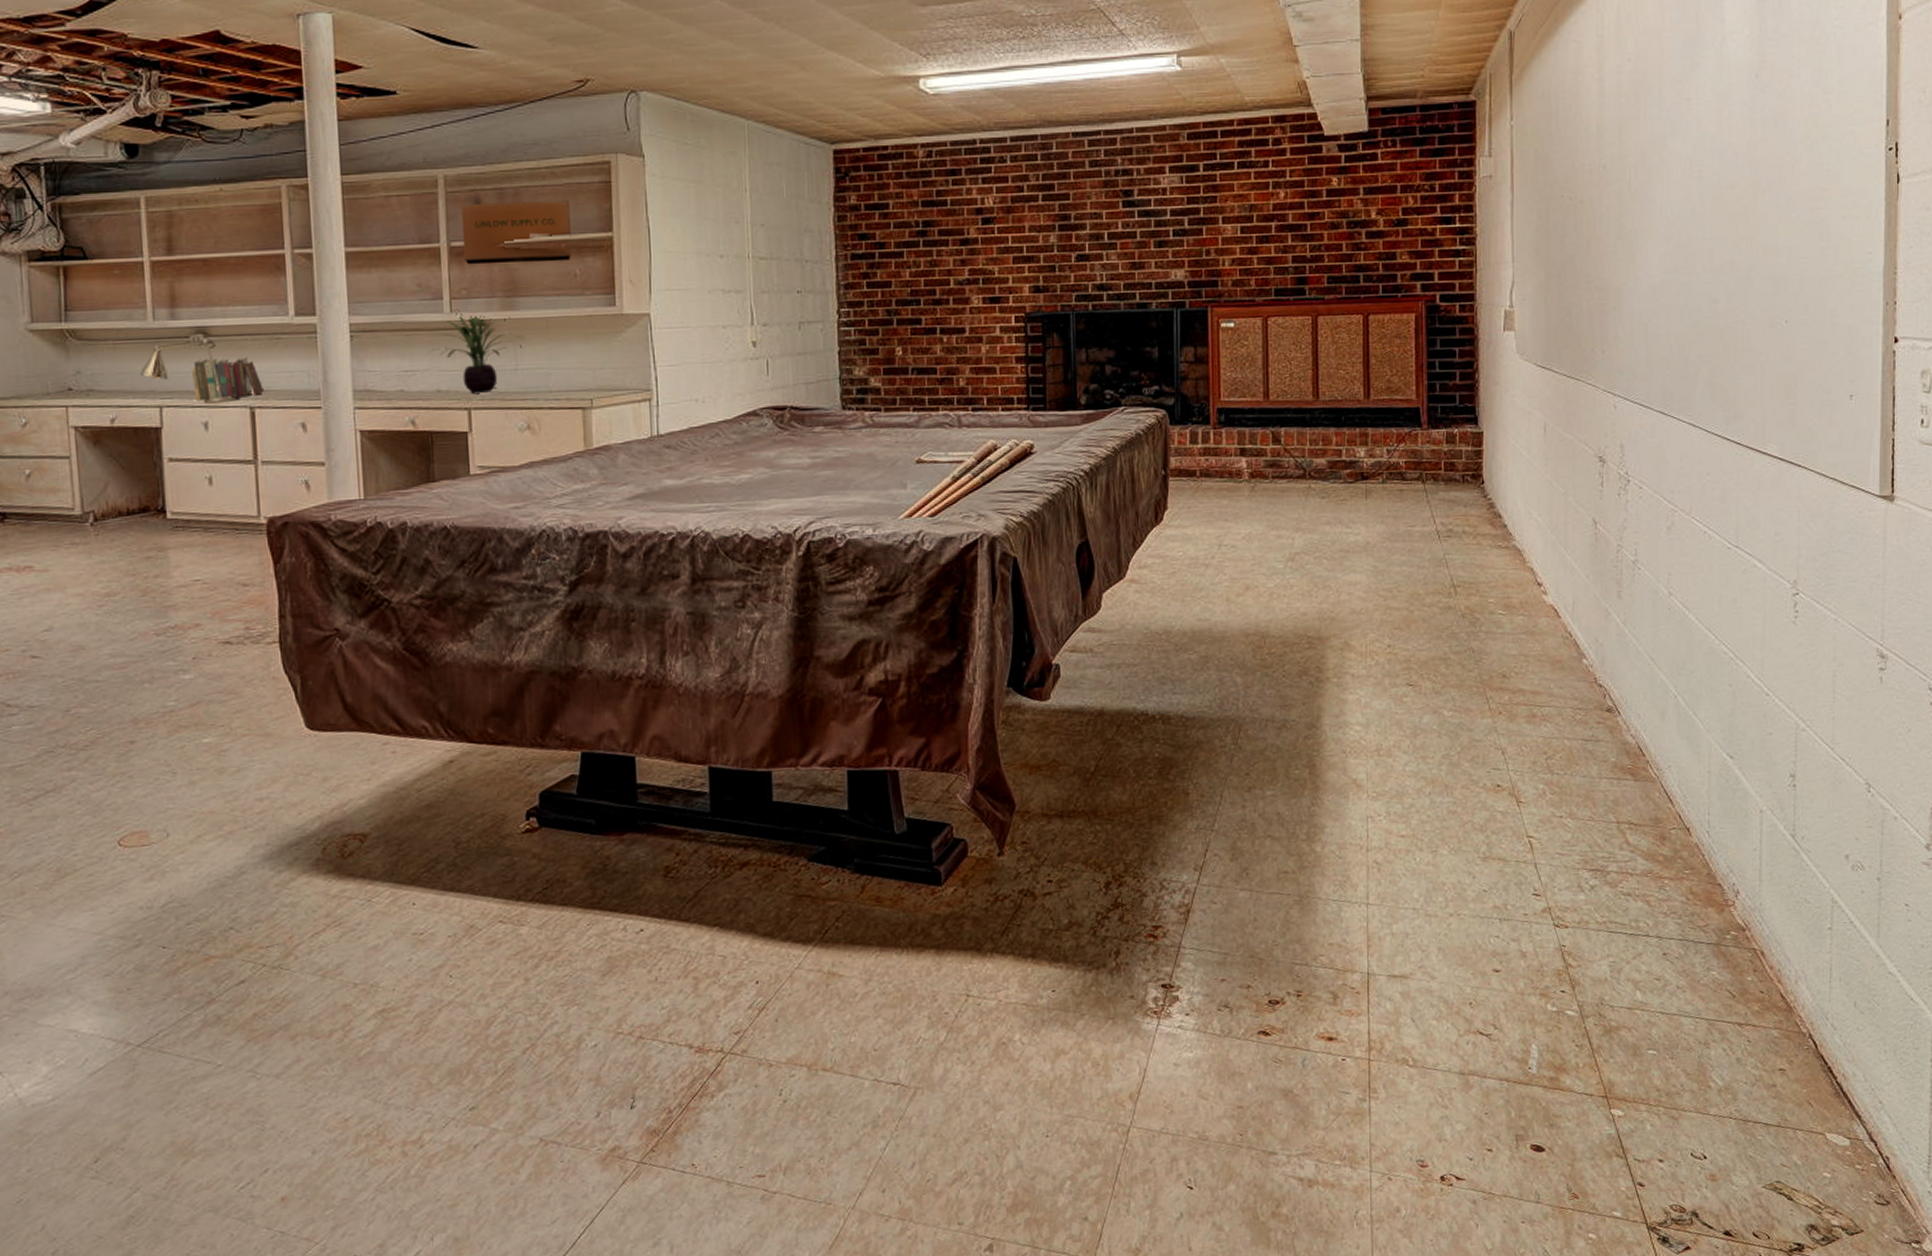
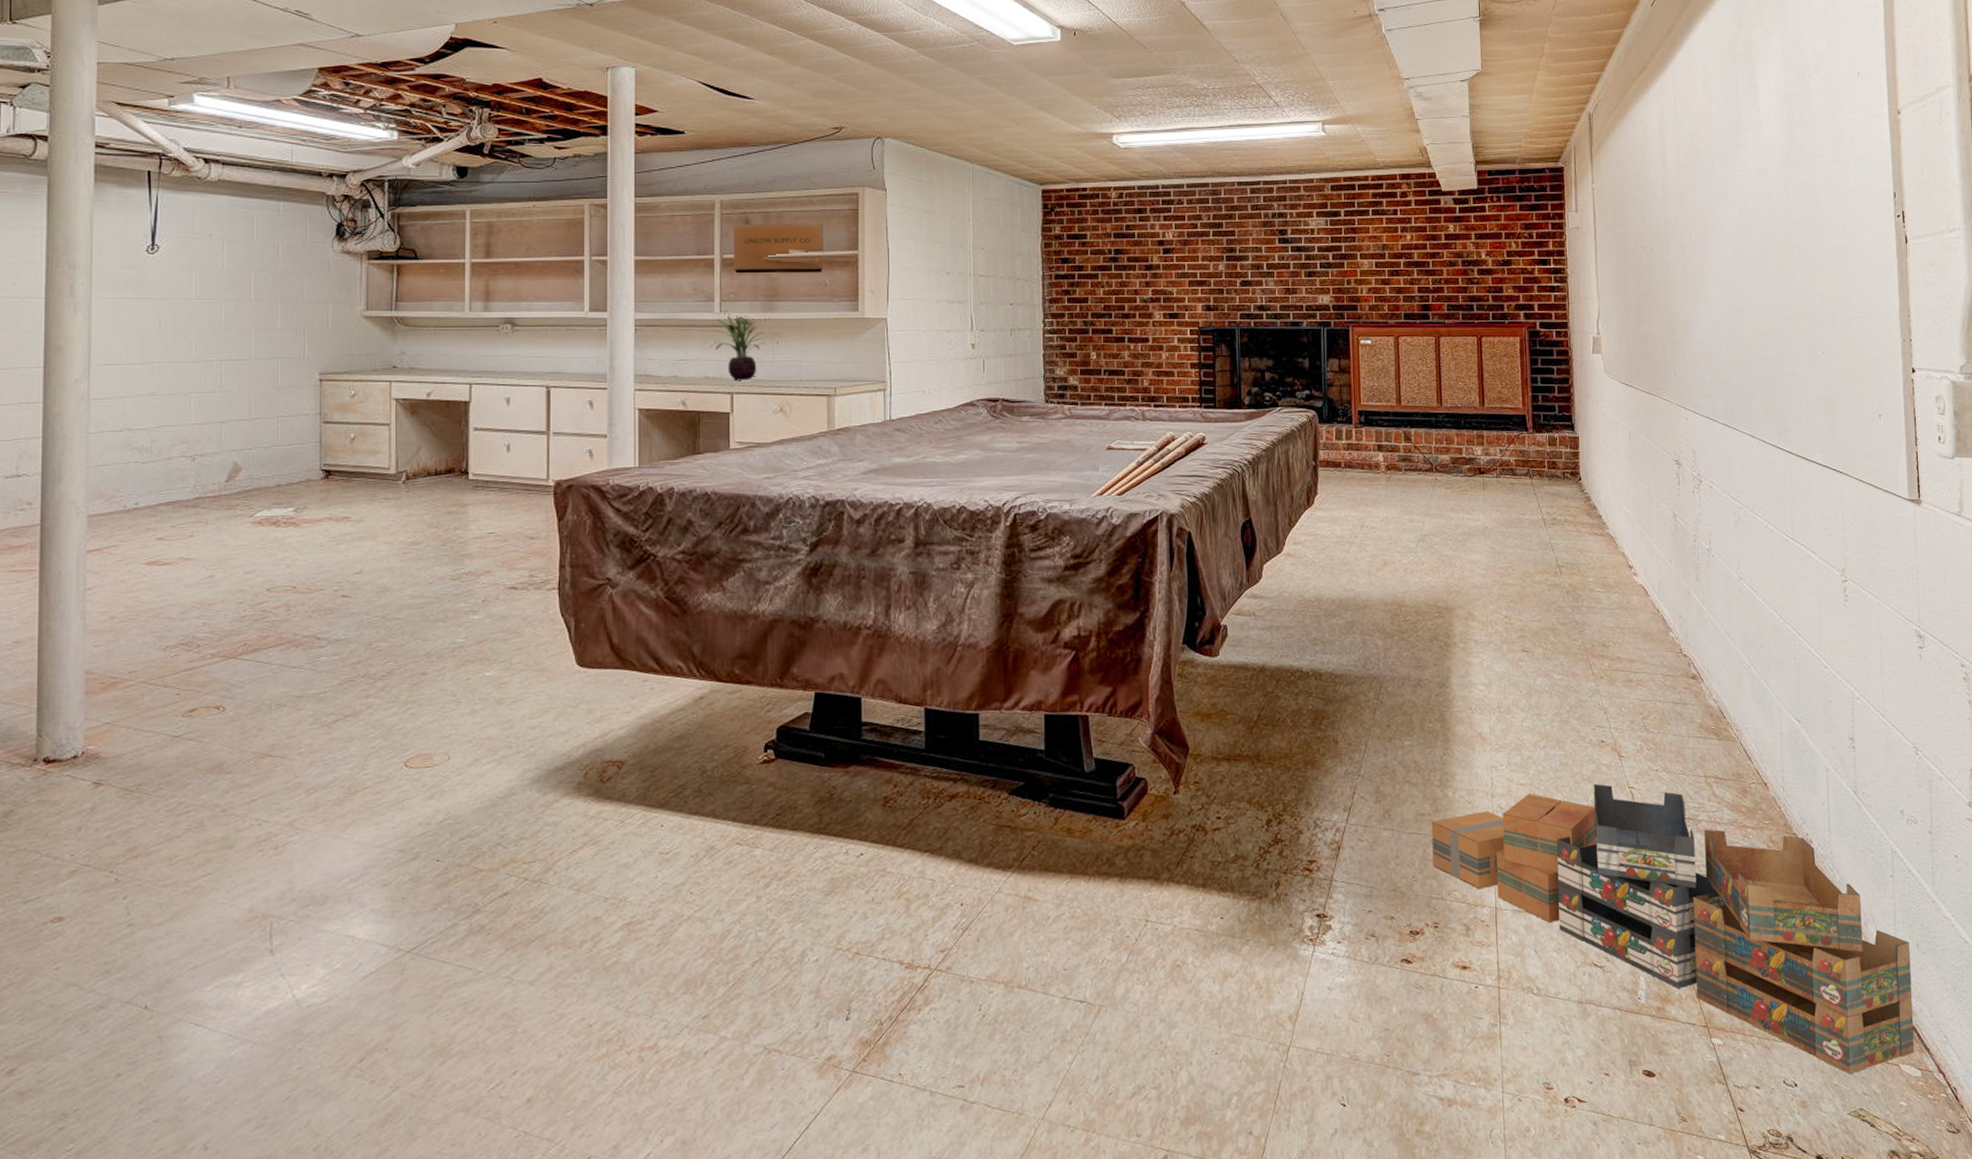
desk lamp: present [140,337,241,404] -> none [456,327,539,383]
books: present [190,357,263,401] -> none [498,344,559,380]
cardboard boxes: none [1296,833,1846,1145] -> present [1431,783,1914,1075]

